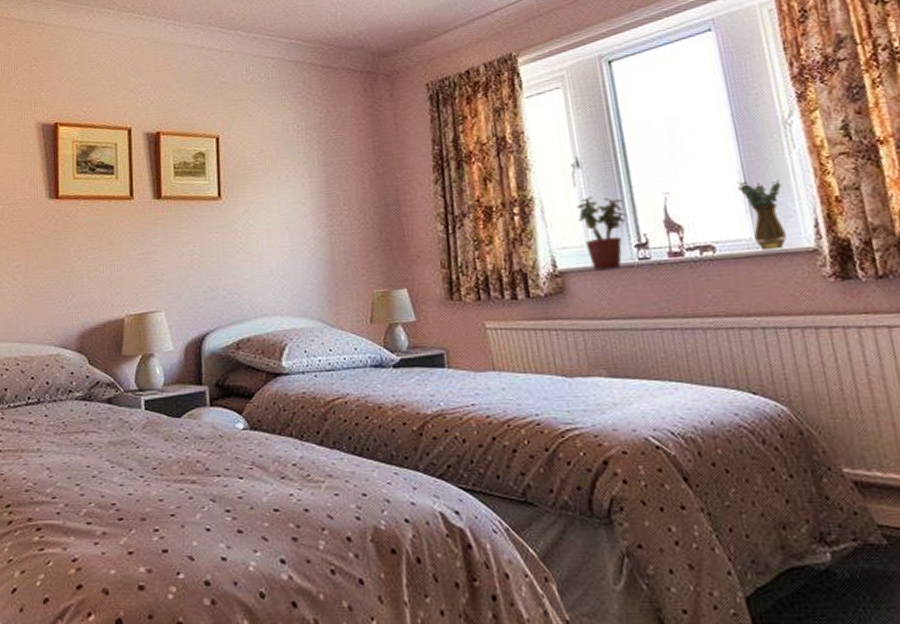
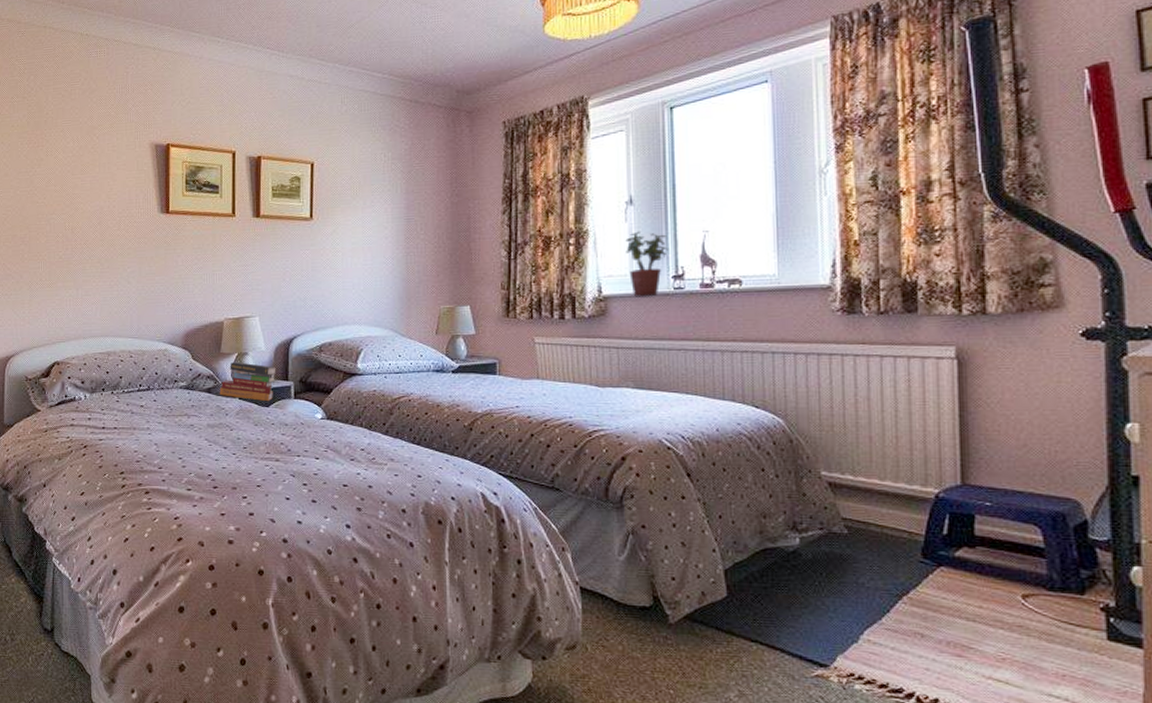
books: none [121,365,188,412] -> present [219,362,276,402]
vase: present [737,180,787,251] -> none [770,223,809,286]

